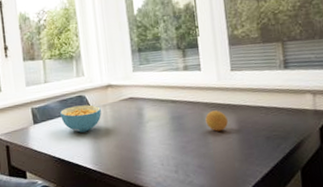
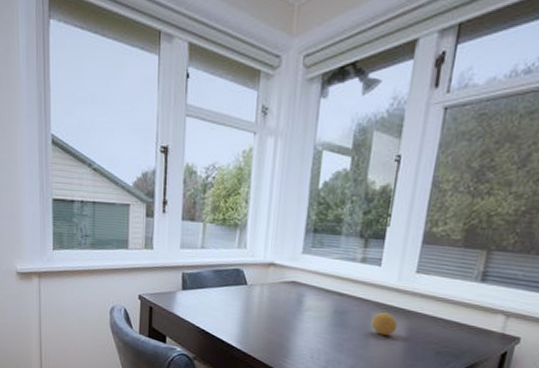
cereal bowl: present [60,104,102,133] -> none [212,278,258,309]

